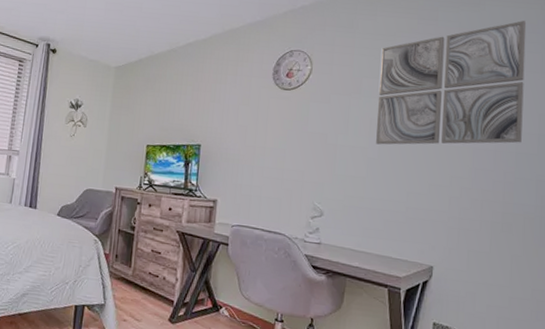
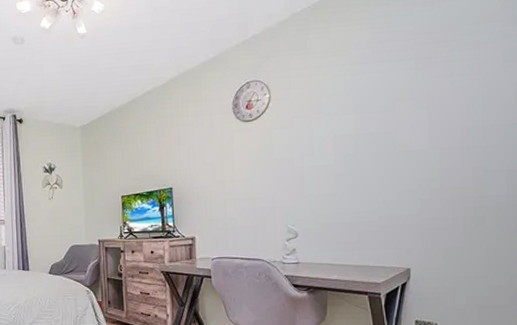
wall art: present [376,21,527,145] -> none [337,11,488,160]

